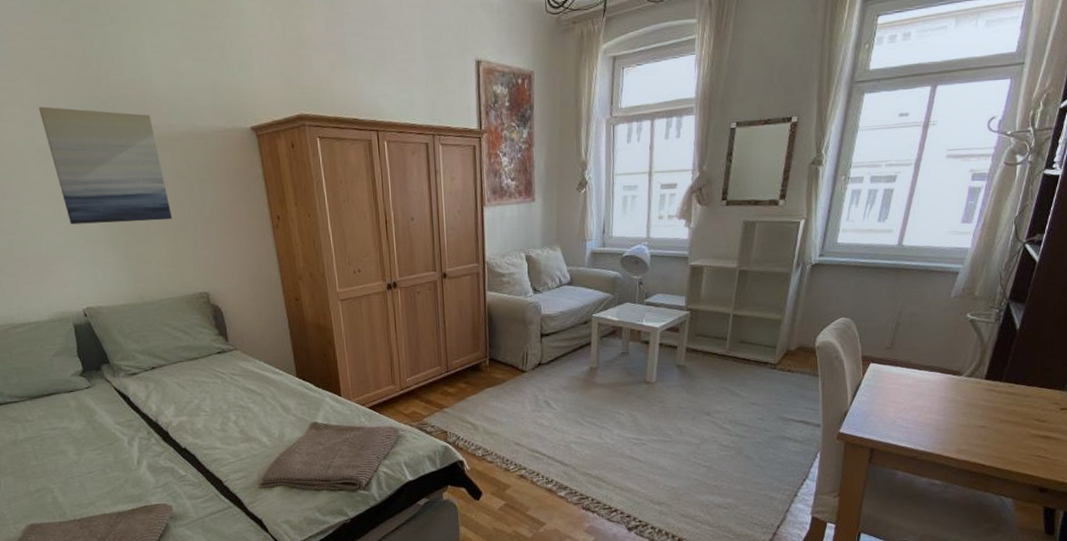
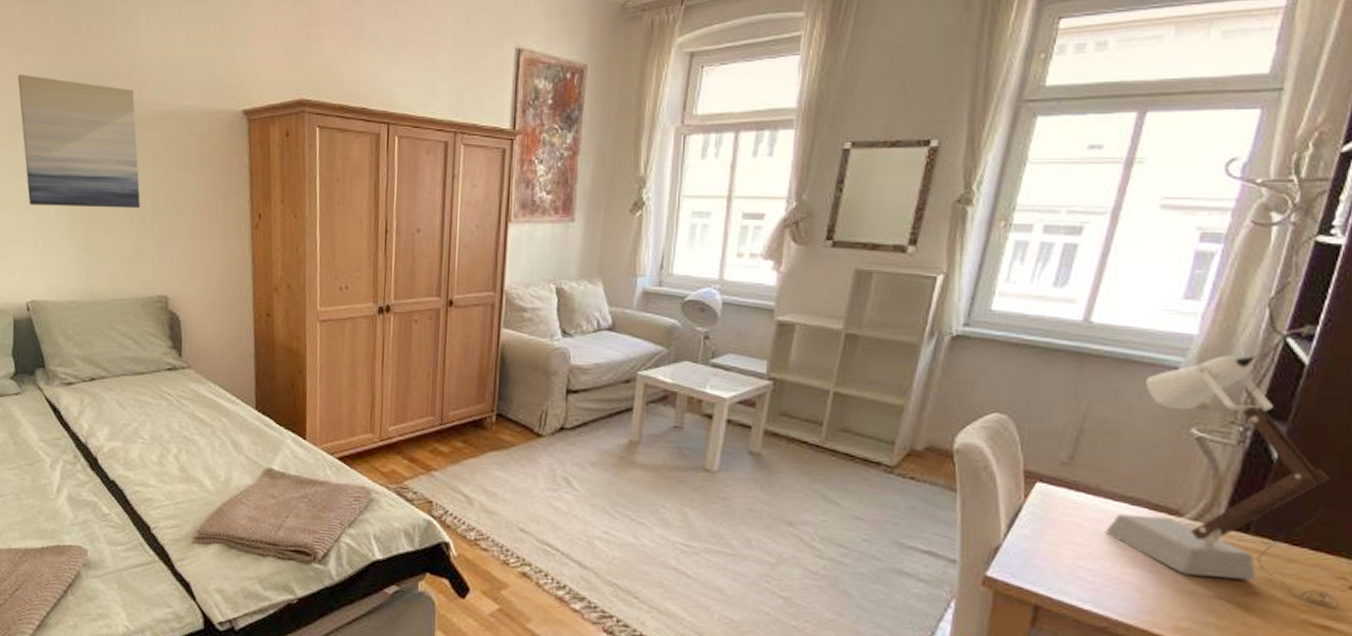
desk lamp: none [914,257,1054,425] -> present [1105,353,1339,609]

